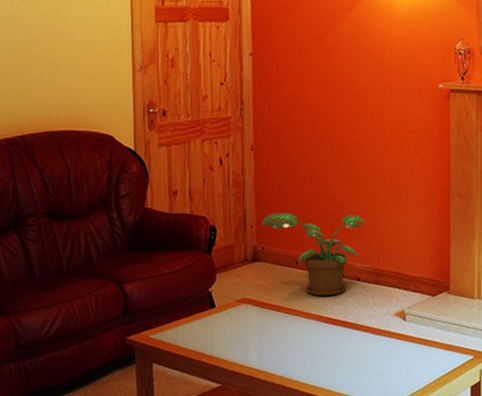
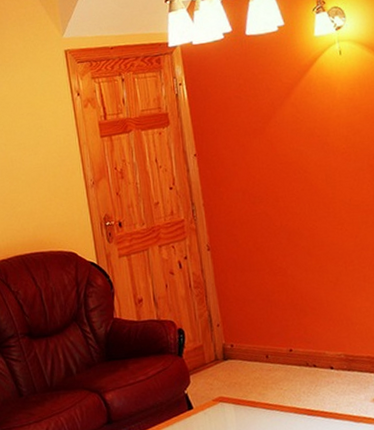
potted plant: present [260,212,366,296] -> none [226,302,332,388]

